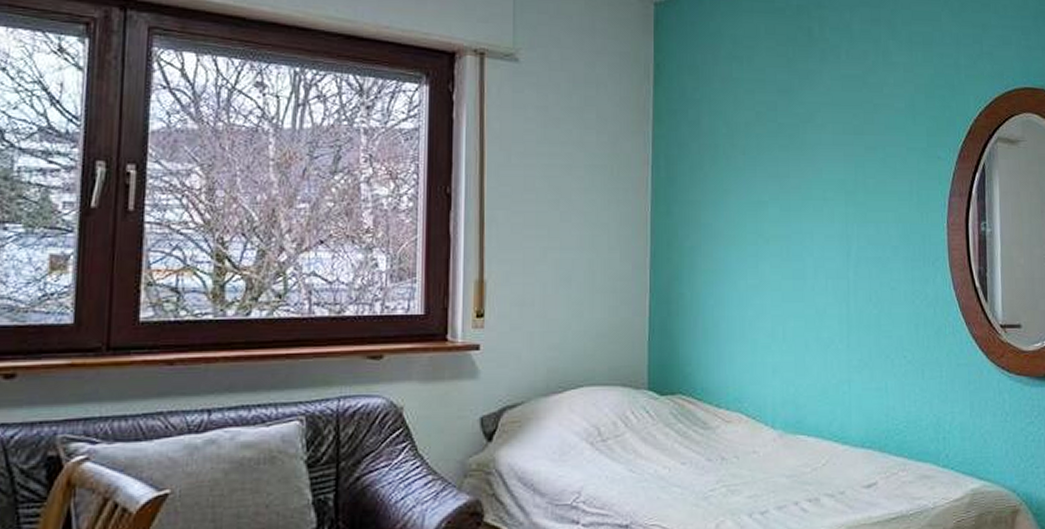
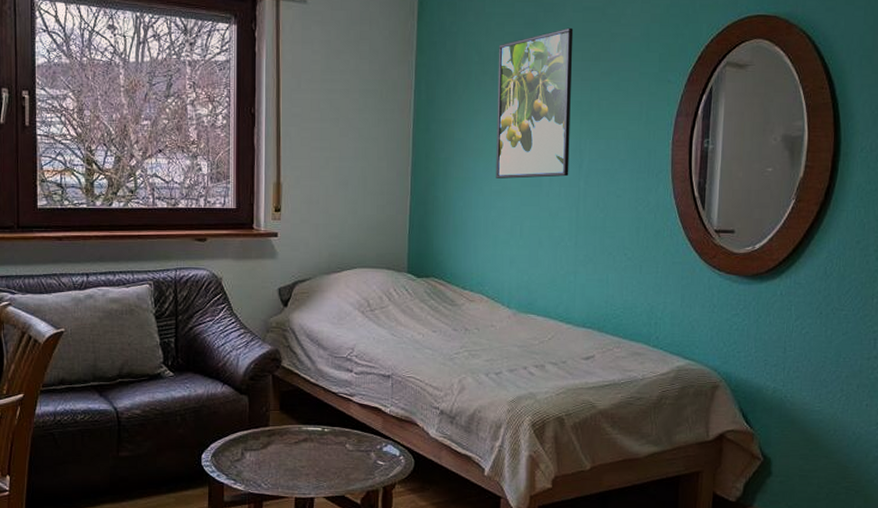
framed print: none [749,97,836,270] -> present [496,27,574,179]

